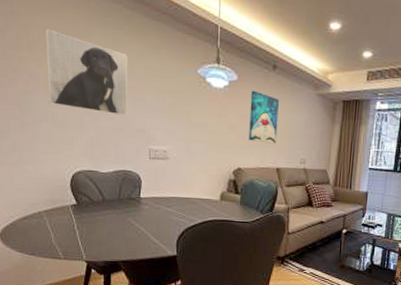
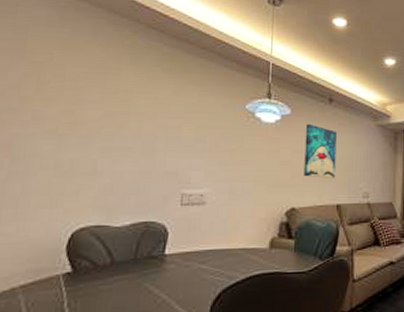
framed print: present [45,29,128,116] -> none [53,67,164,157]

